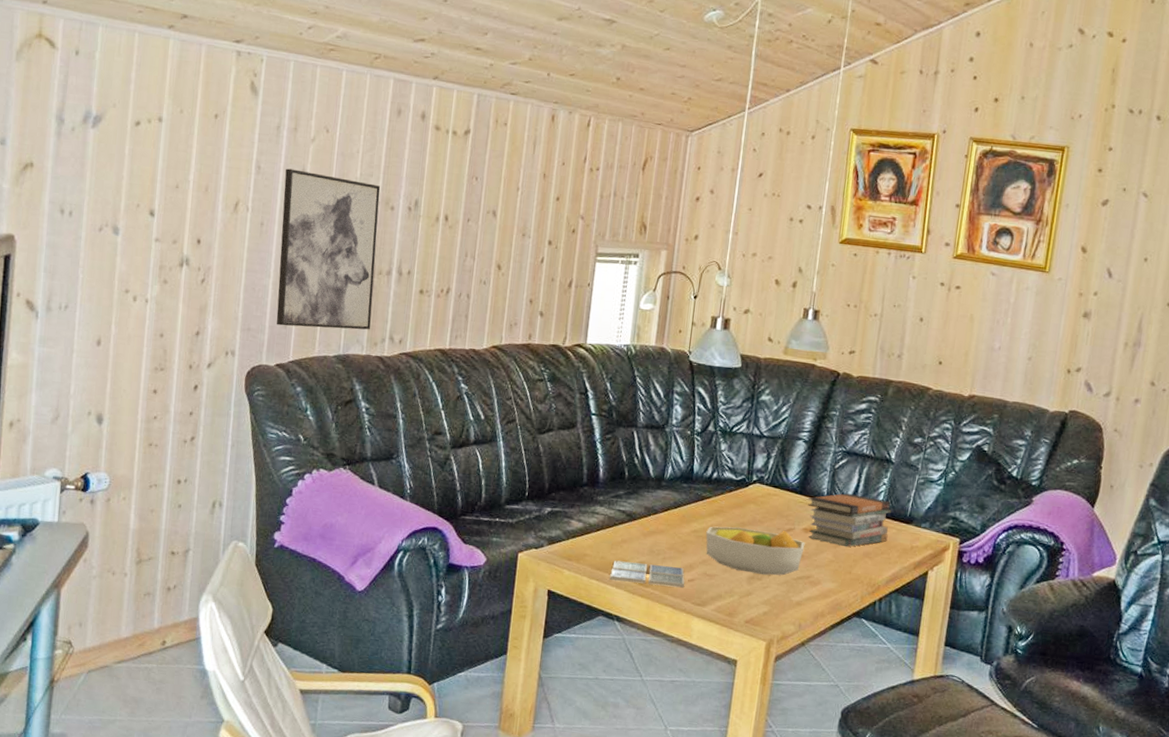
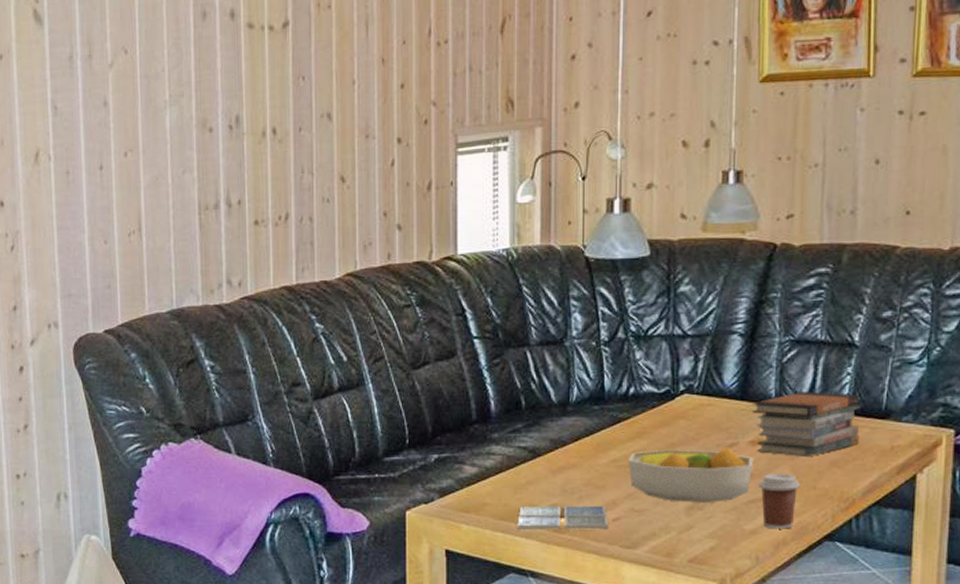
wall art: present [276,168,381,330] -> none [85,103,205,286]
coffee cup: none [807,557,839,604] -> present [759,474,801,529]

